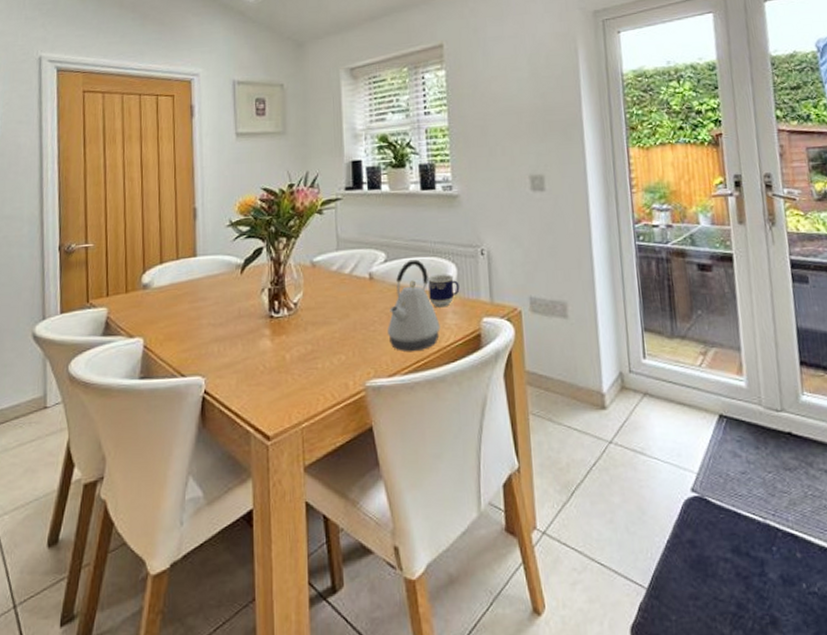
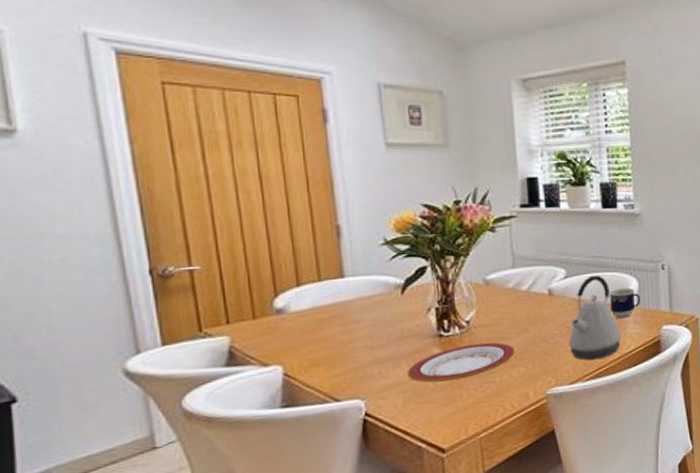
plate: none [241,326,337,365] -> present [406,342,515,383]

